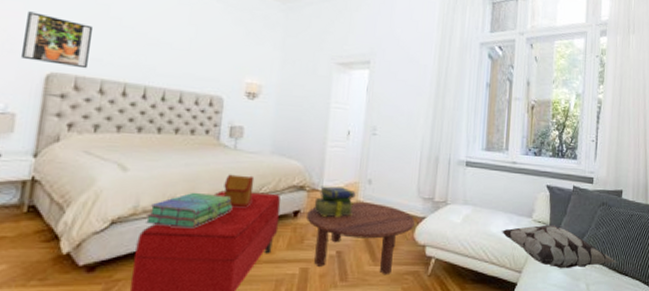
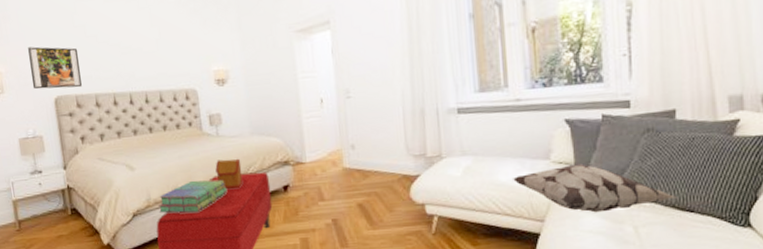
coffee table: present [307,202,415,275] -> none [296,167,409,238]
stack of books: present [314,186,356,217] -> none [301,156,341,188]

